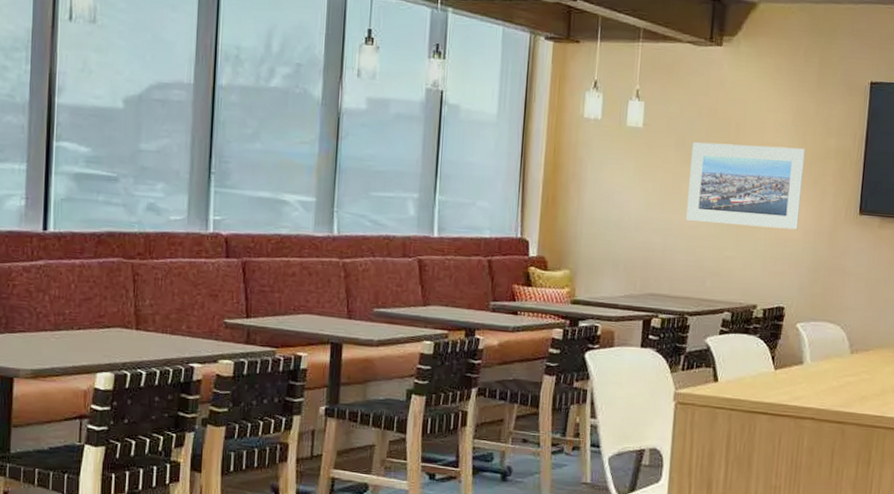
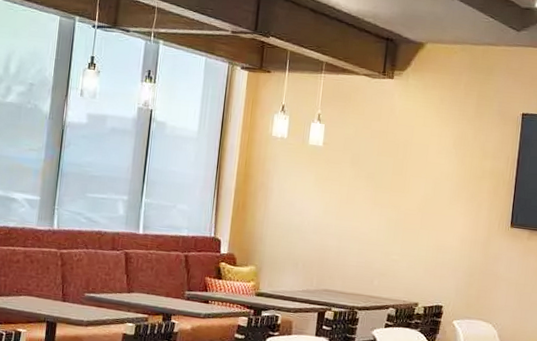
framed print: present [686,142,806,230] -> none [358,160,465,239]

